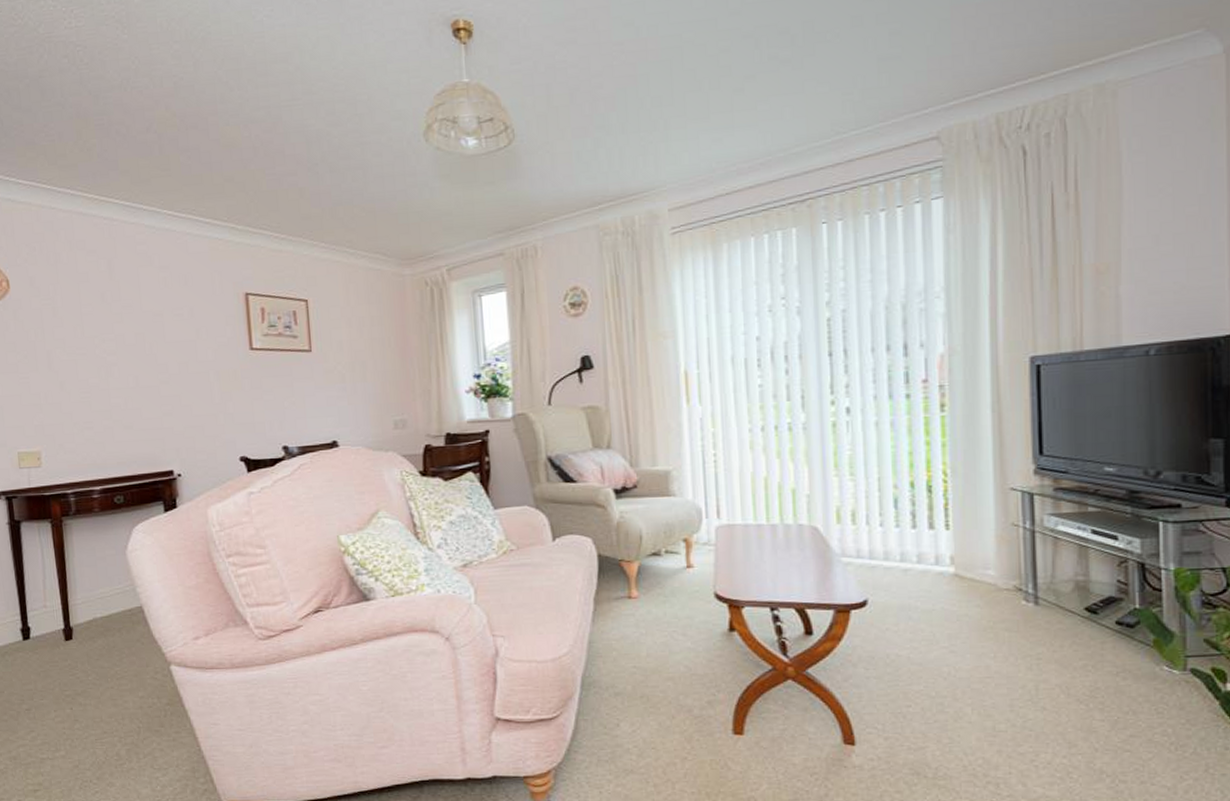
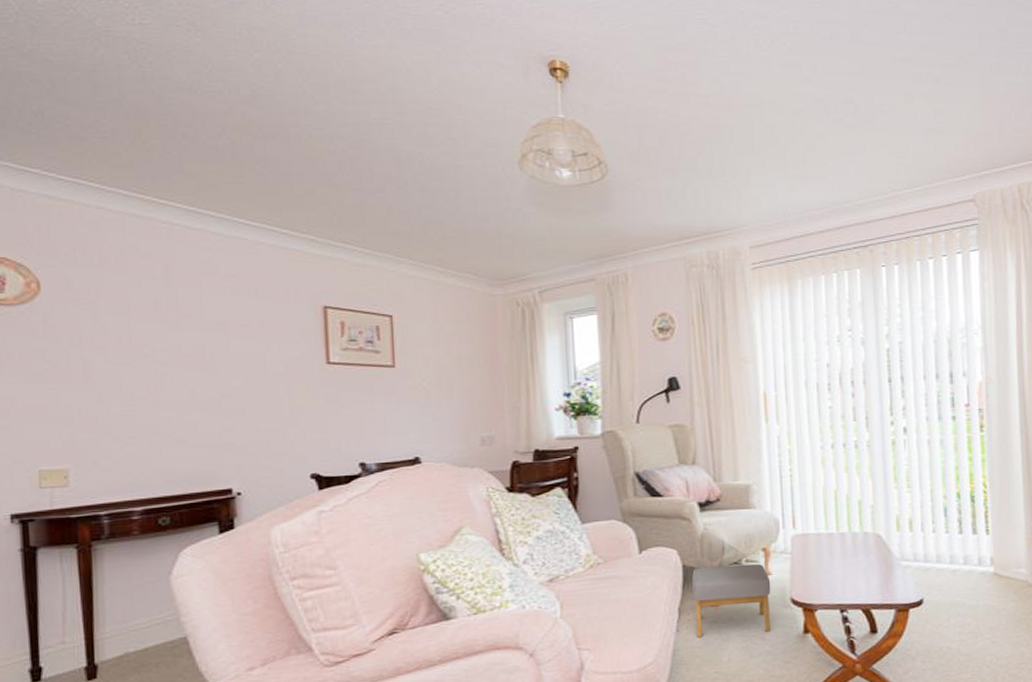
footstool: none [607,555,693,630] -> present [691,563,771,637]

